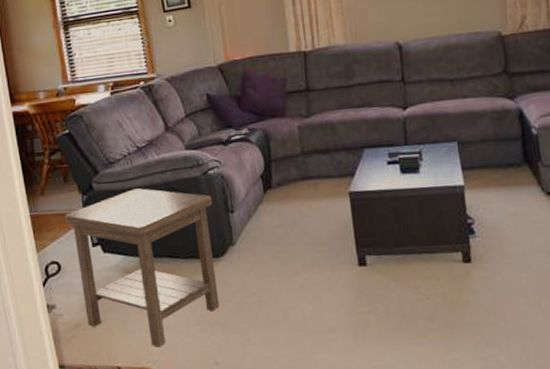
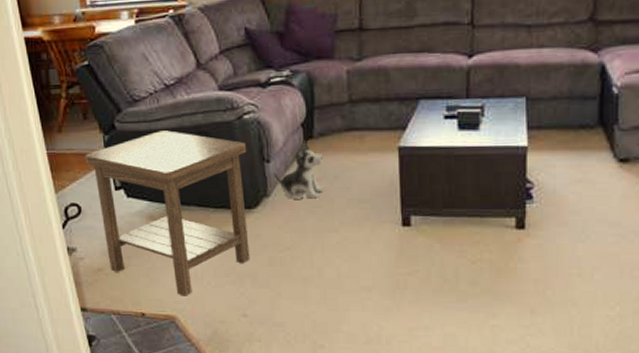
plush toy: none [238,190,284,247] -> present [274,139,324,200]

